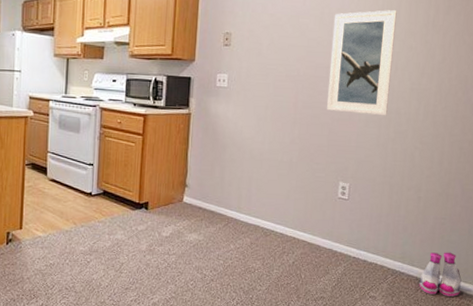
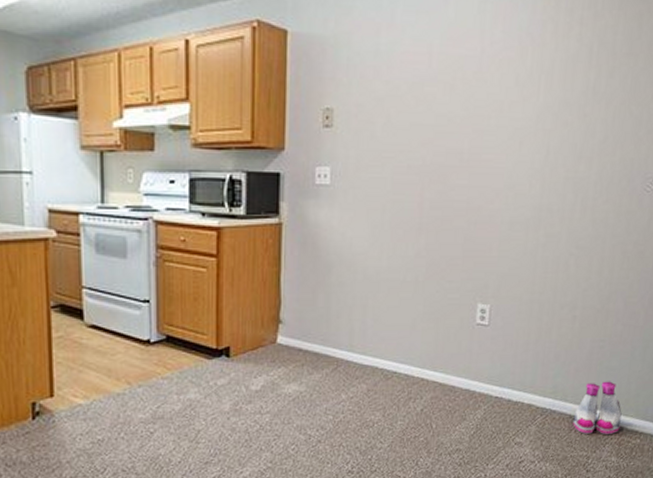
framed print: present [327,9,397,116] -> none [461,72,549,215]

